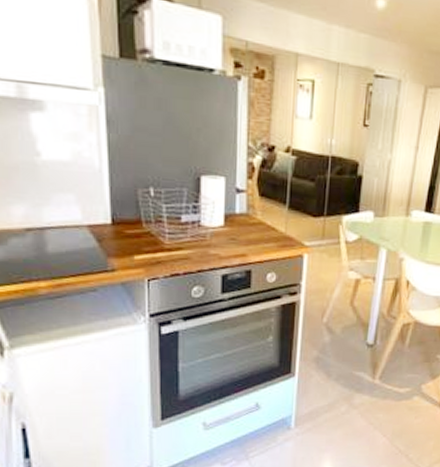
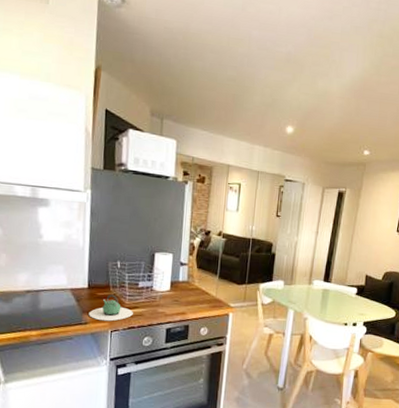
teapot: none [116,231,176,267] -> present [88,294,133,322]

